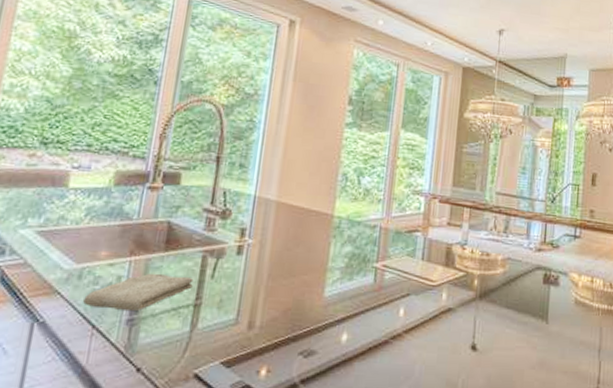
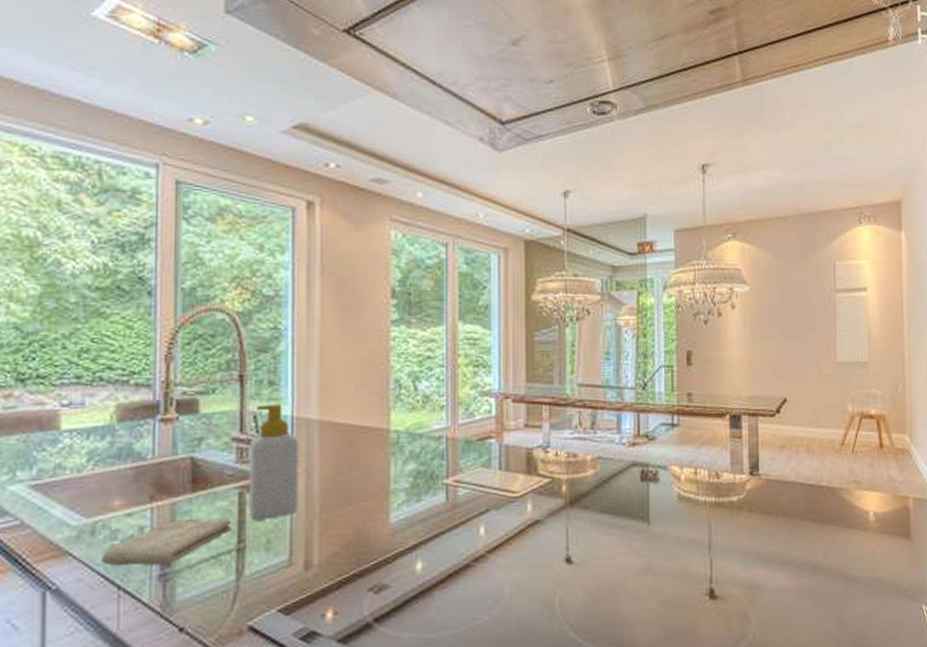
soap bottle: none [208,183,258,282] -> present [249,404,299,520]

